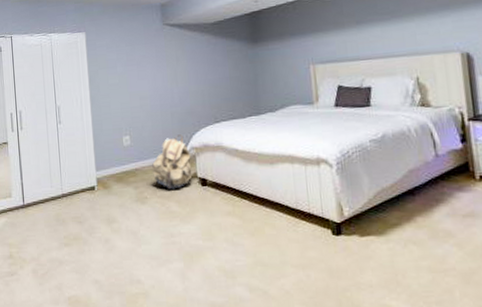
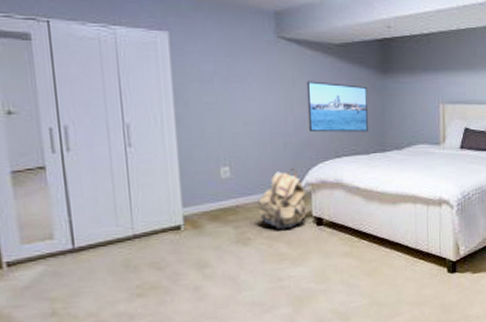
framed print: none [187,56,243,102] -> present [306,81,368,133]

